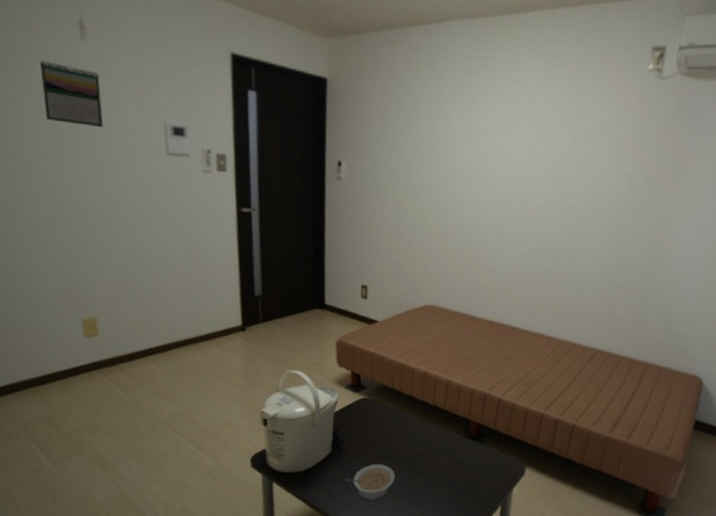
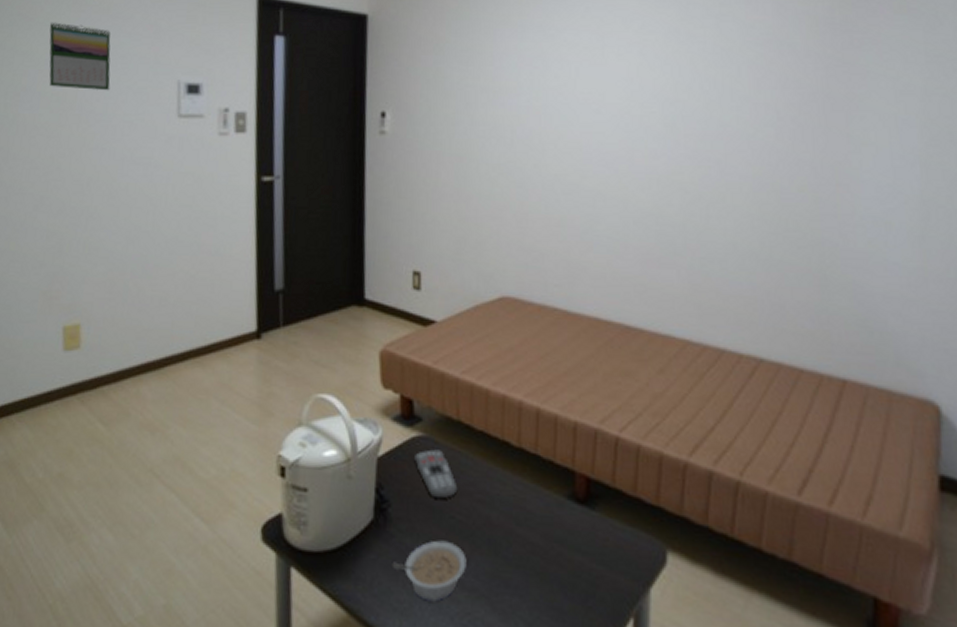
remote control: none [361,407,391,438] -> present [414,449,458,499]

